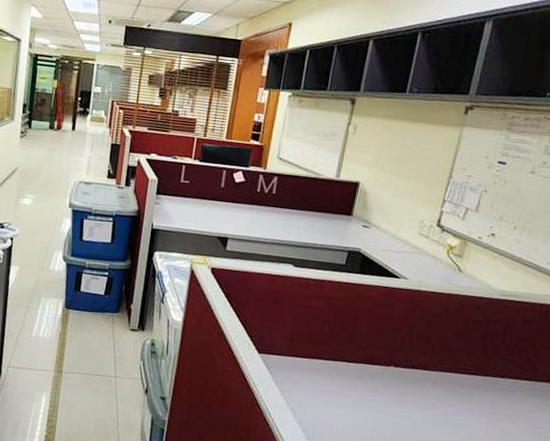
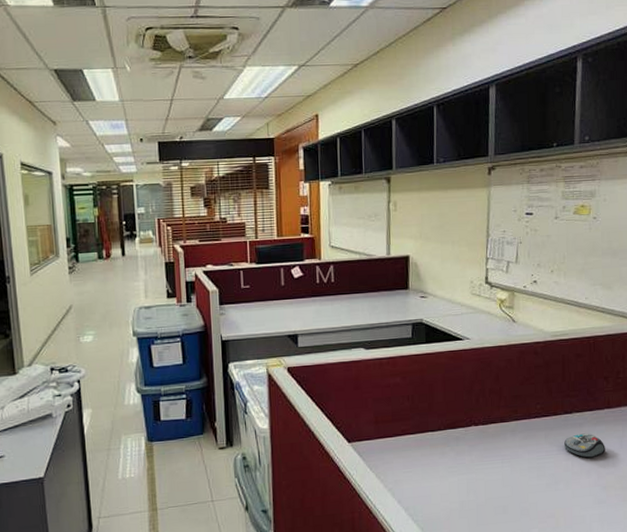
computer mouse: none [488,400,535,429] -> present [564,433,605,458]

